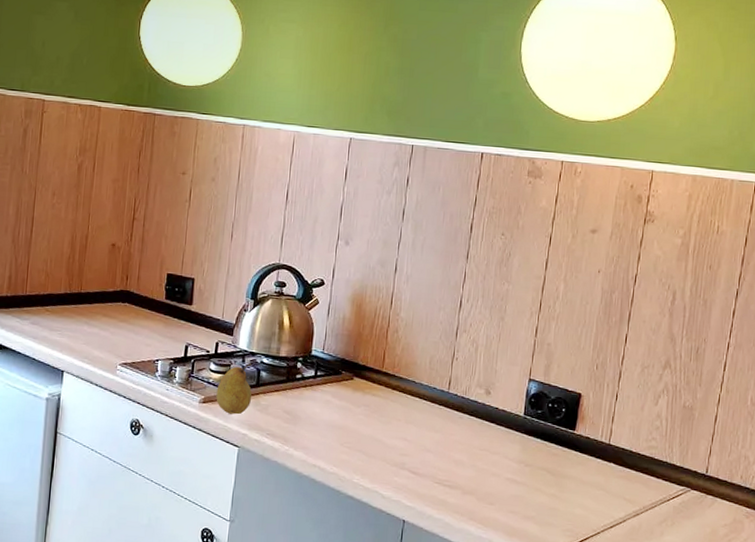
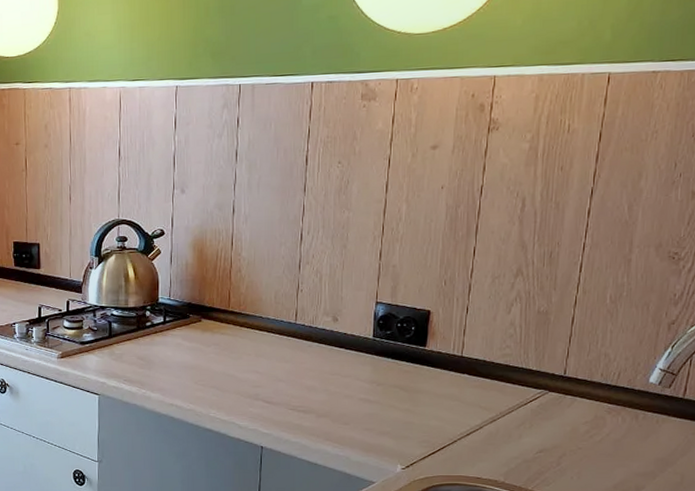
fruit: present [216,363,252,415] -> none [72,317,106,366]

